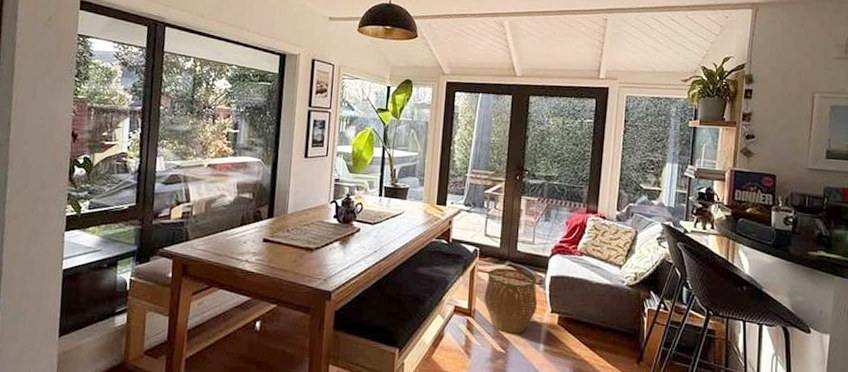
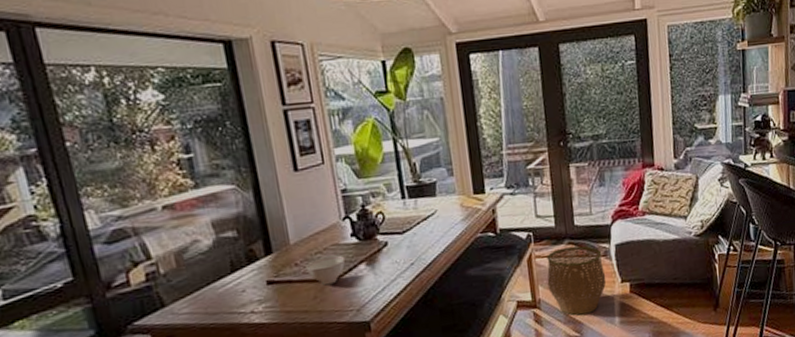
bowl: none [294,229,325,253] -> present [306,255,346,286]

